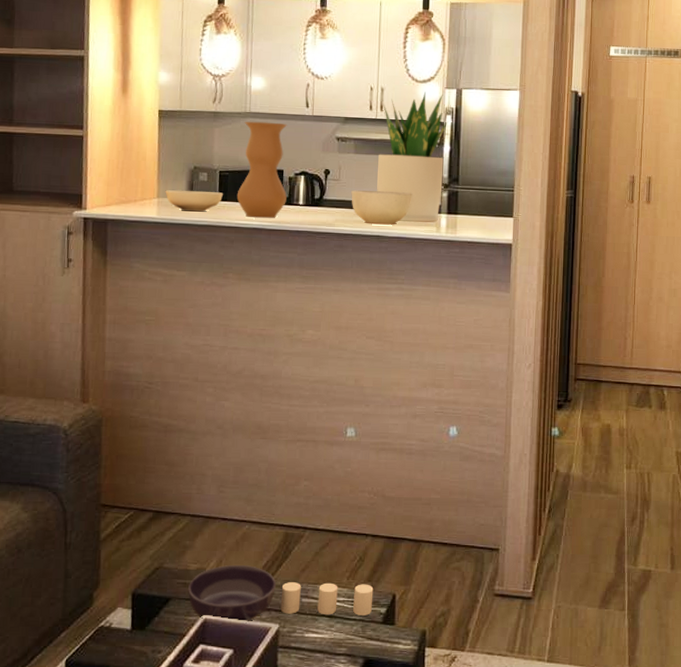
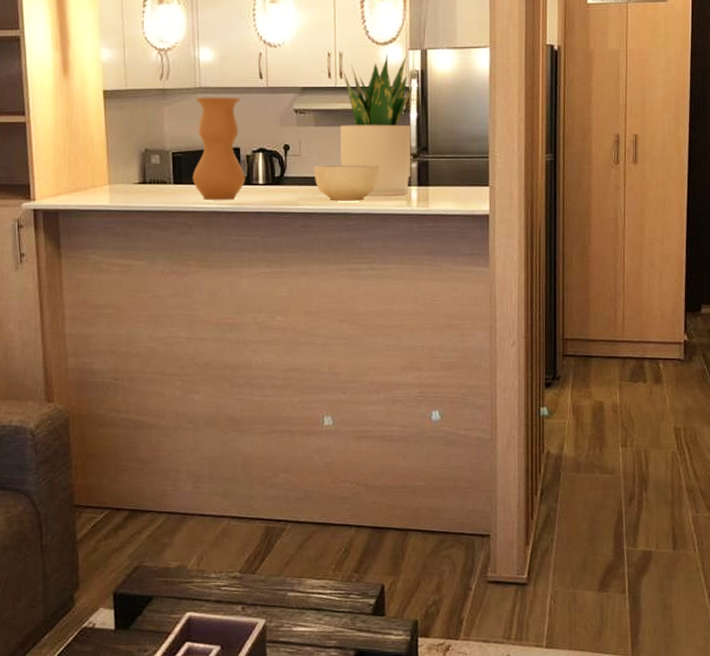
bowl: present [165,190,224,212] -> none [116,175,179,197]
bowl: present [188,564,276,623] -> none [170,560,260,619]
candle: present [280,582,374,616] -> none [266,575,361,609]

